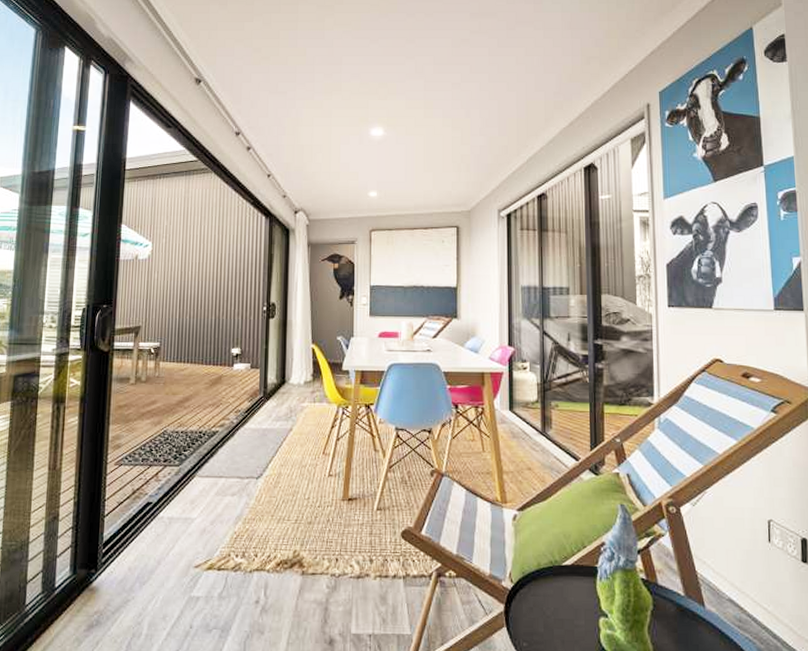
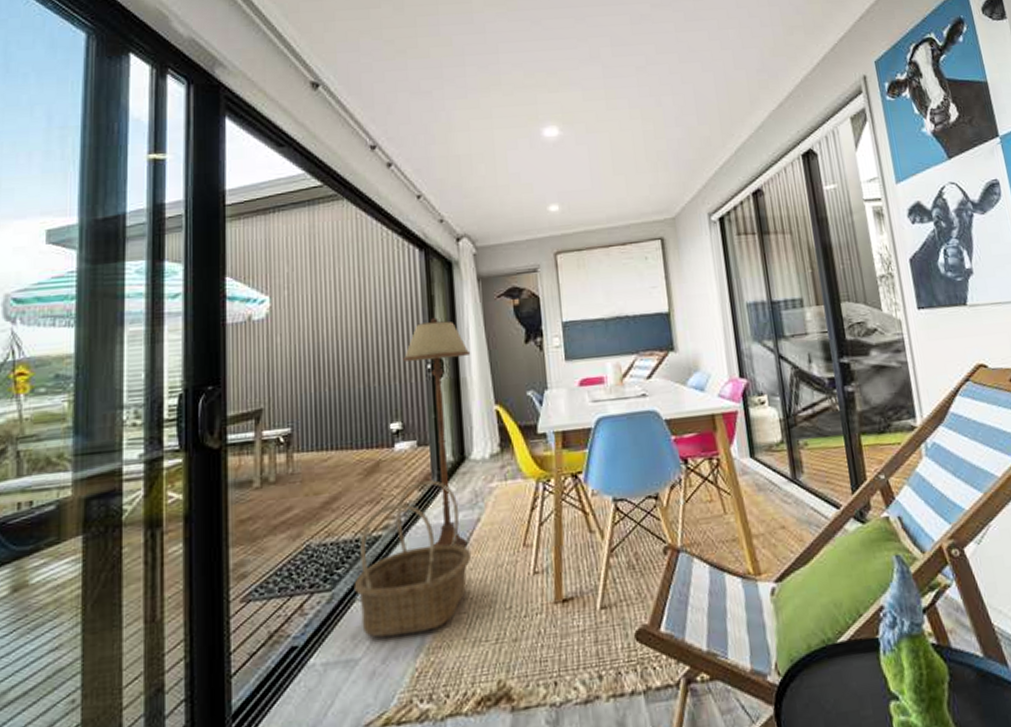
basket: none [195,395,283,506] -> present [353,480,472,638]
floor lamp: none [246,271,297,449] -> present [403,317,471,548]

